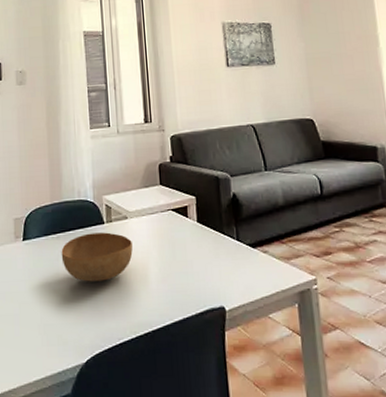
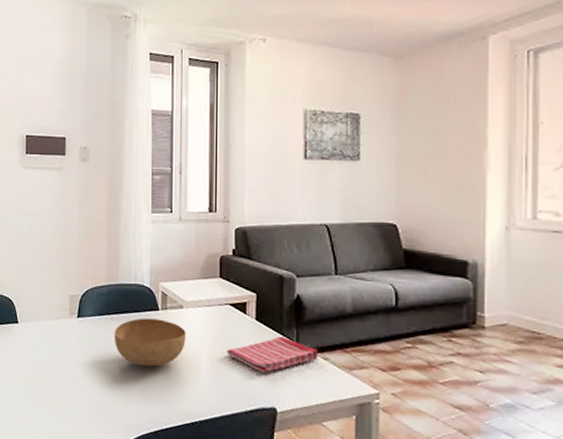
dish towel: none [172,235,258,273] -> present [226,336,318,373]

